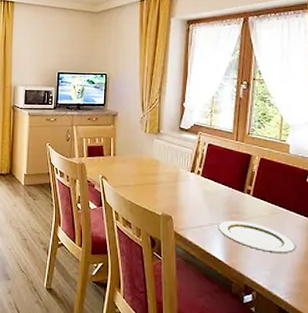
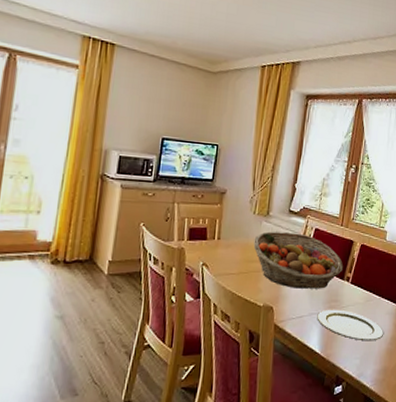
fruit basket: none [147,148,243,201] -> present [253,231,344,289]

